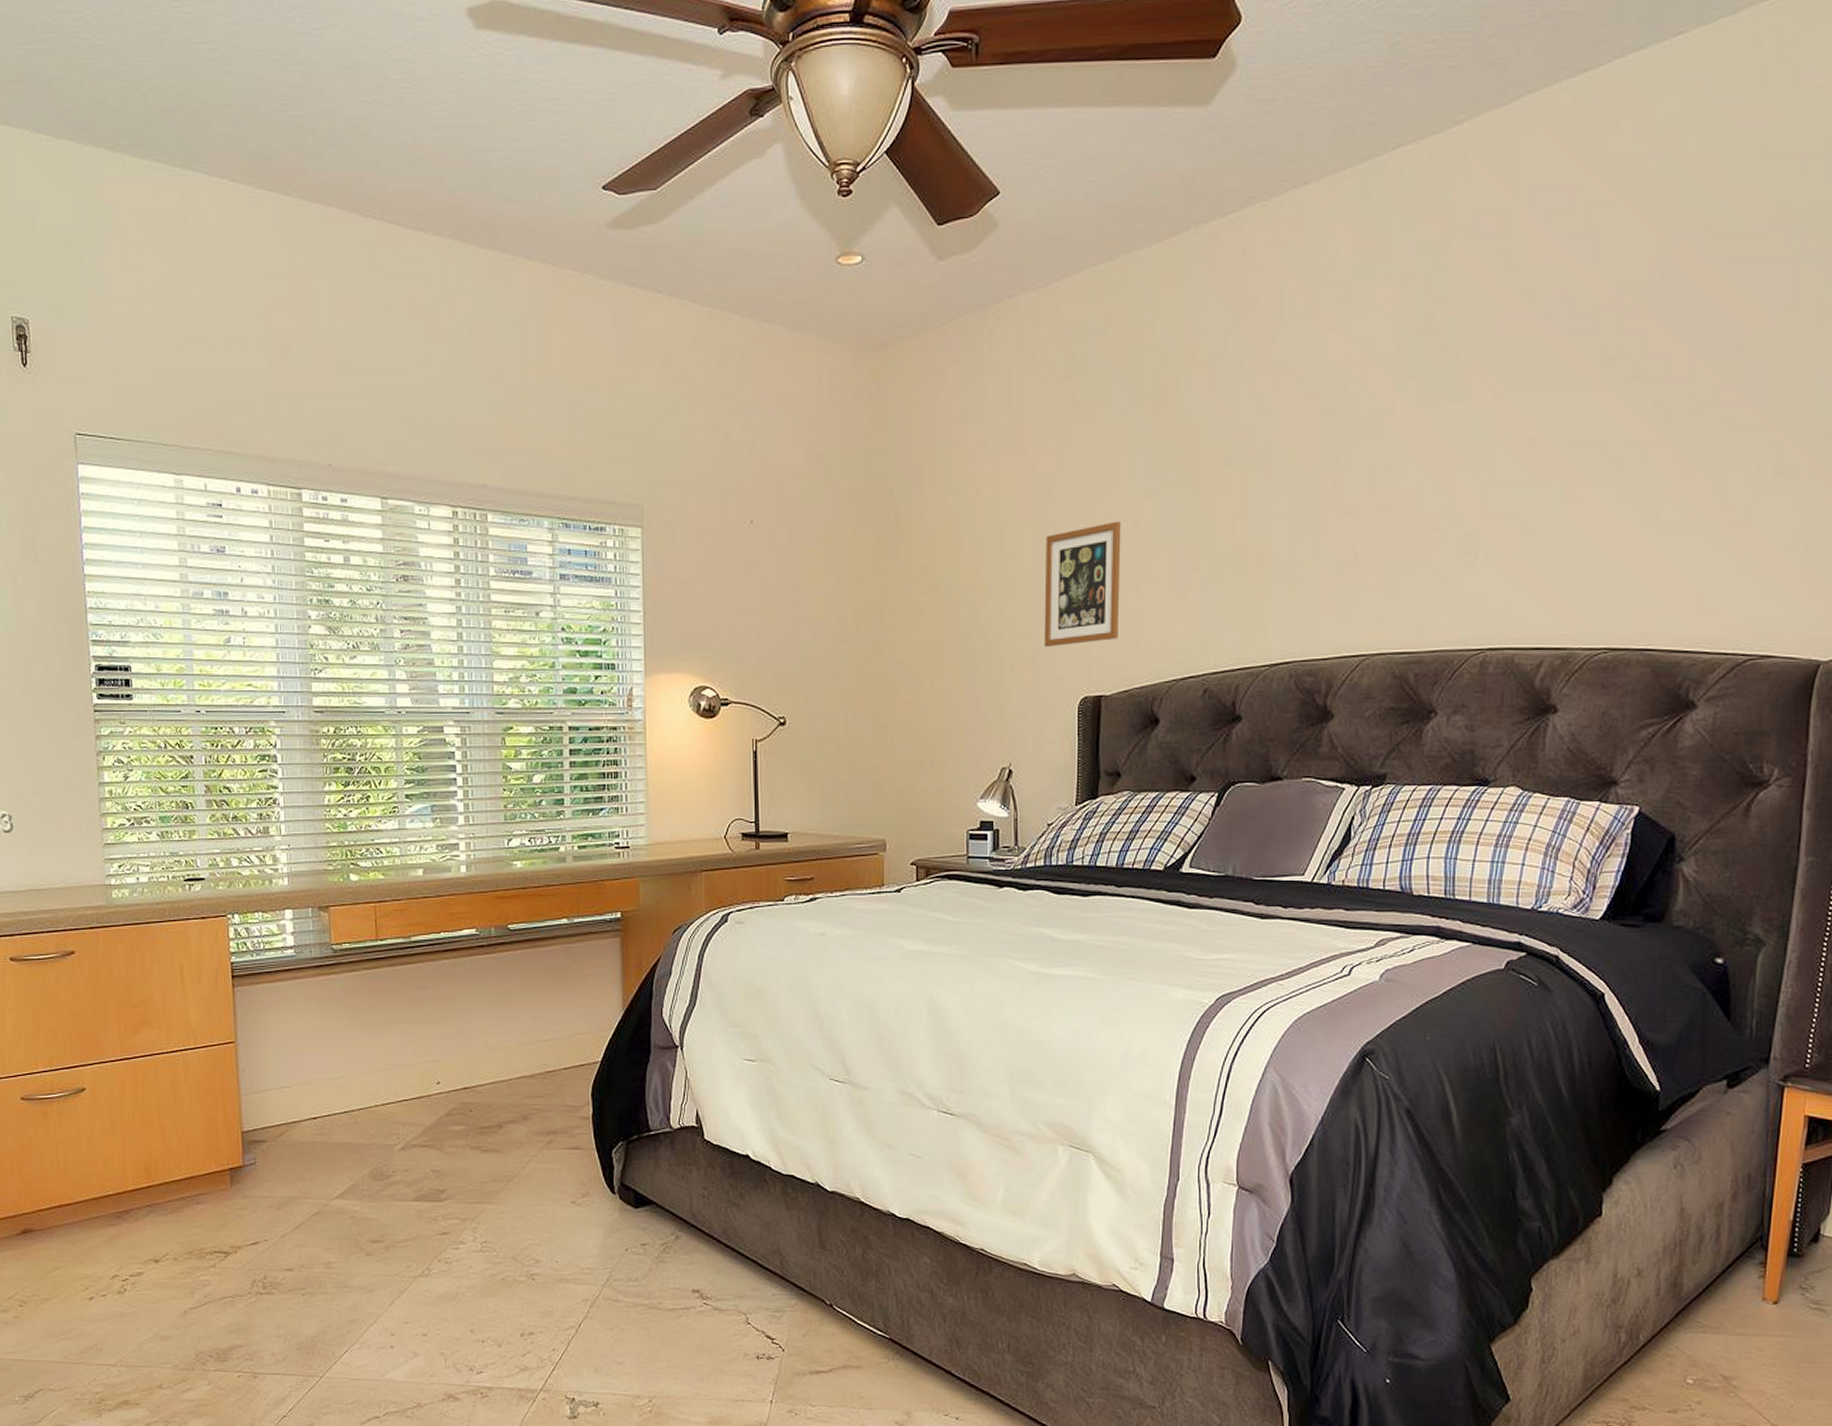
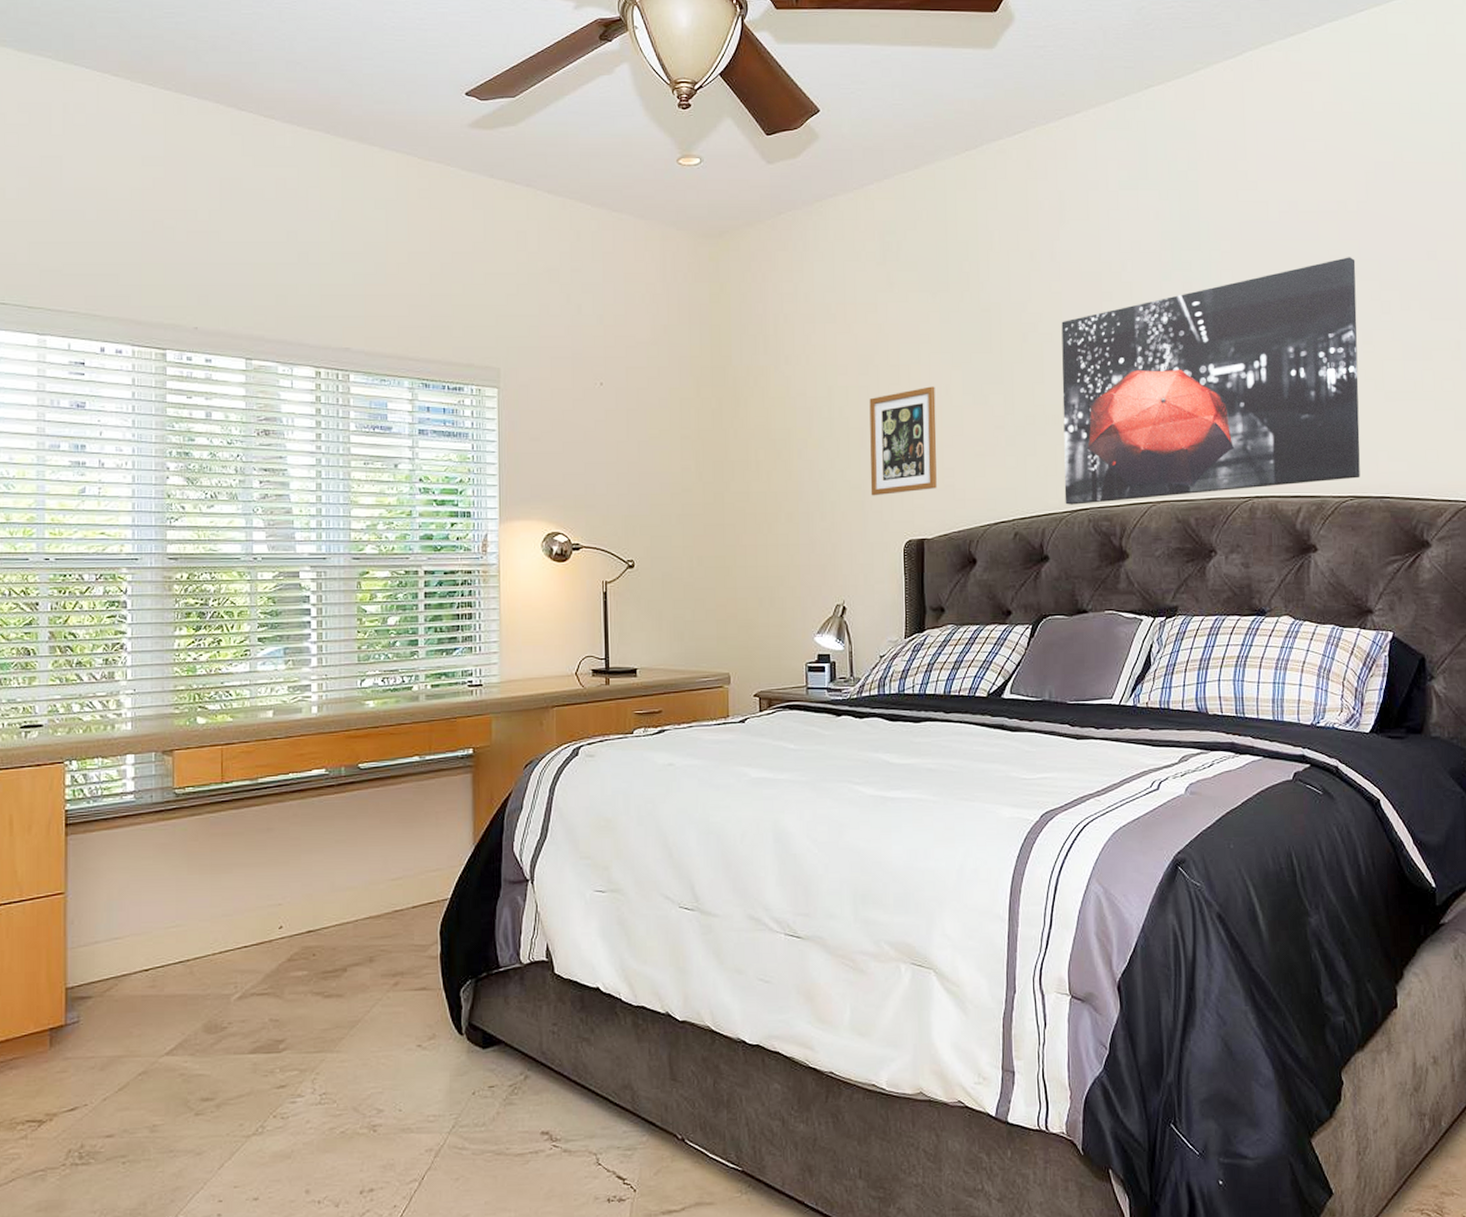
wall art: none [1263,356,1639,658] -> present [1061,257,1360,505]

